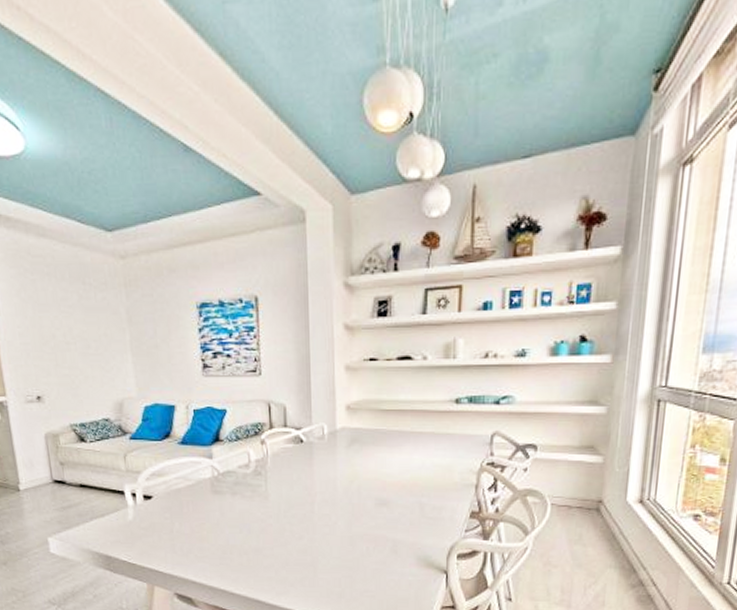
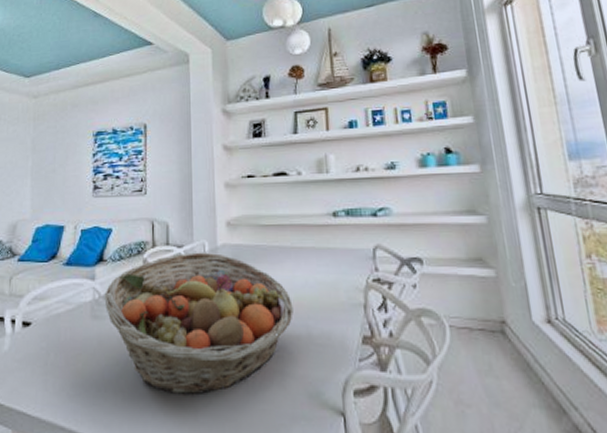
fruit basket: none [223,434,408,558] -> present [104,252,293,396]

